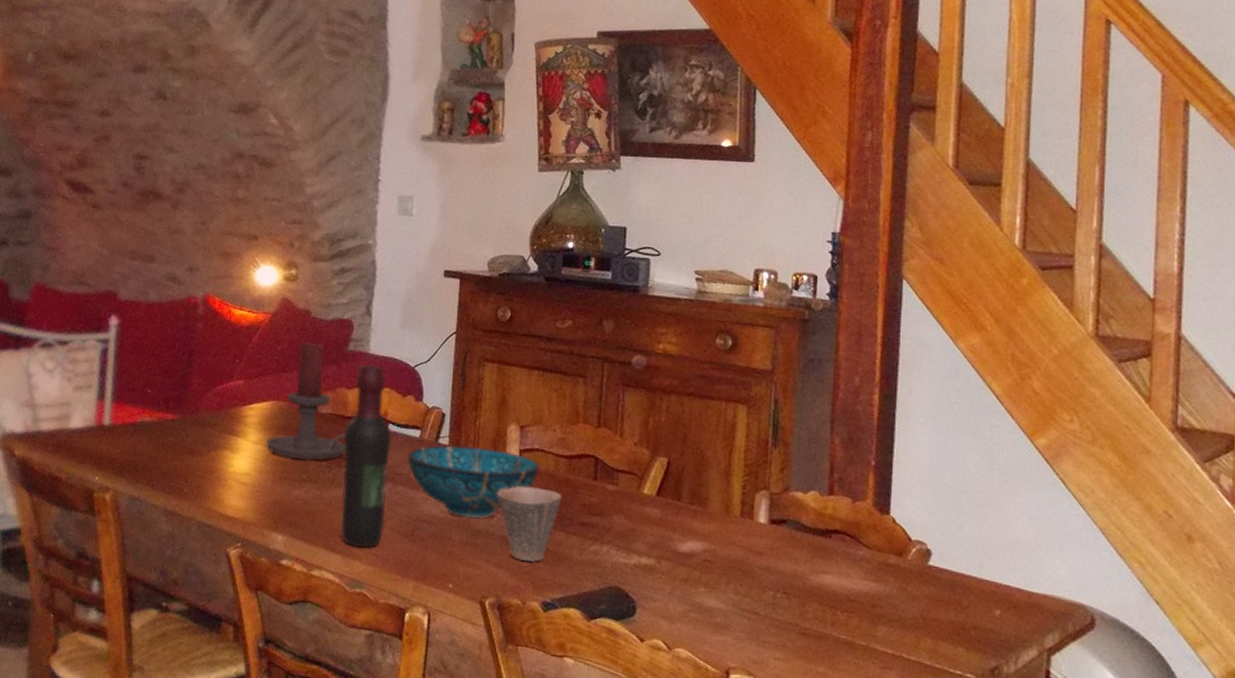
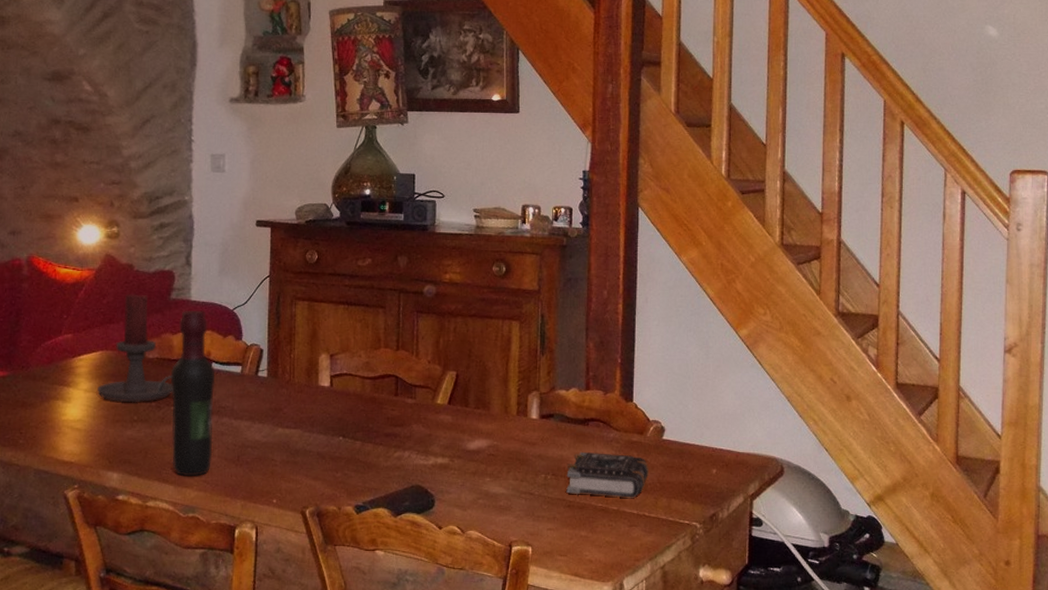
decorative bowl: present [407,445,540,518] -> none [230,376,349,440]
cup: present [497,485,562,562] -> none [312,407,369,472]
book: none [800,569,909,634] -> present [566,451,649,498]

